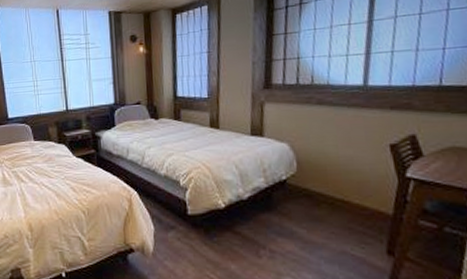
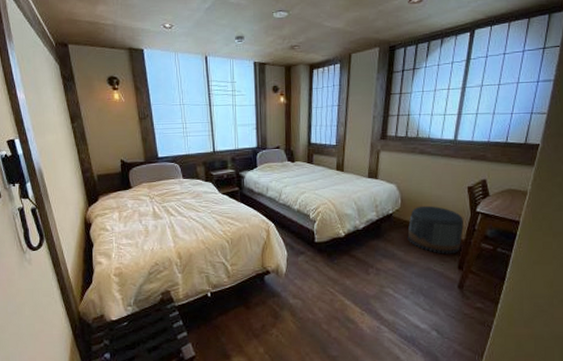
pouf: none [309,169,390,234] -> present [407,205,464,254]

